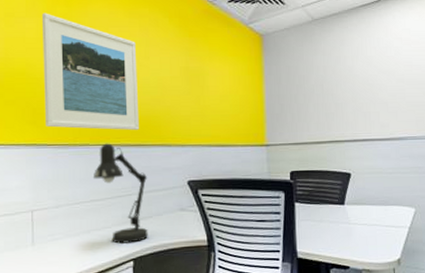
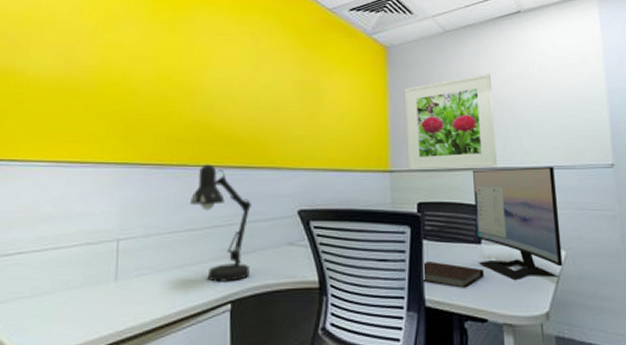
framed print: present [41,13,140,130] -> none [140,18,246,150]
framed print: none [279,57,358,143] -> present [405,73,497,170]
notebook: none [295,220,347,242] -> present [422,262,484,288]
computer monitor: none [338,138,413,234] -> present [473,167,563,281]

